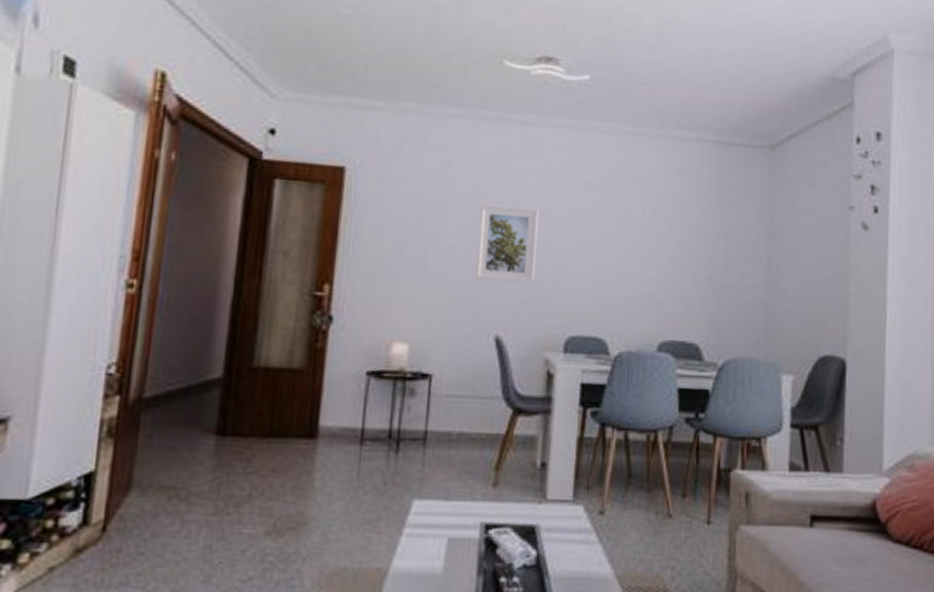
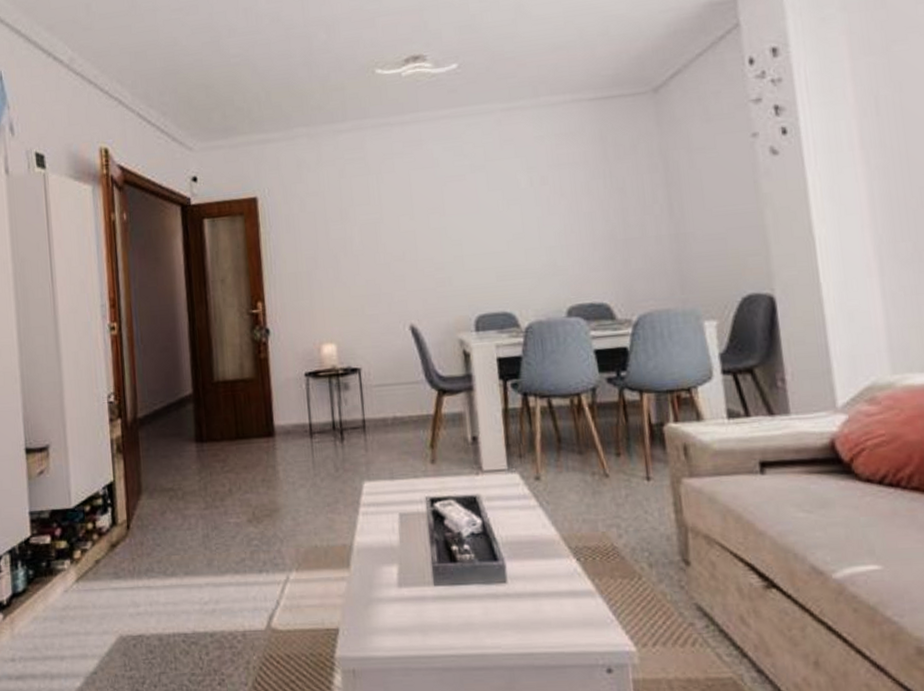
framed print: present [475,203,539,284] -> none [377,201,437,277]

